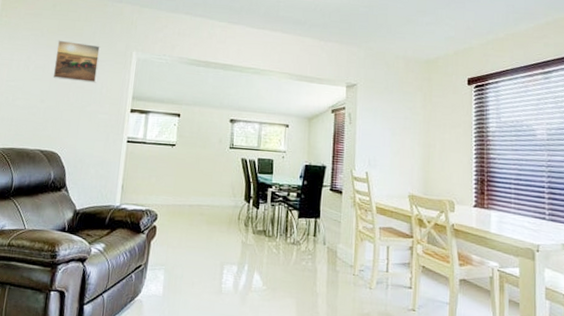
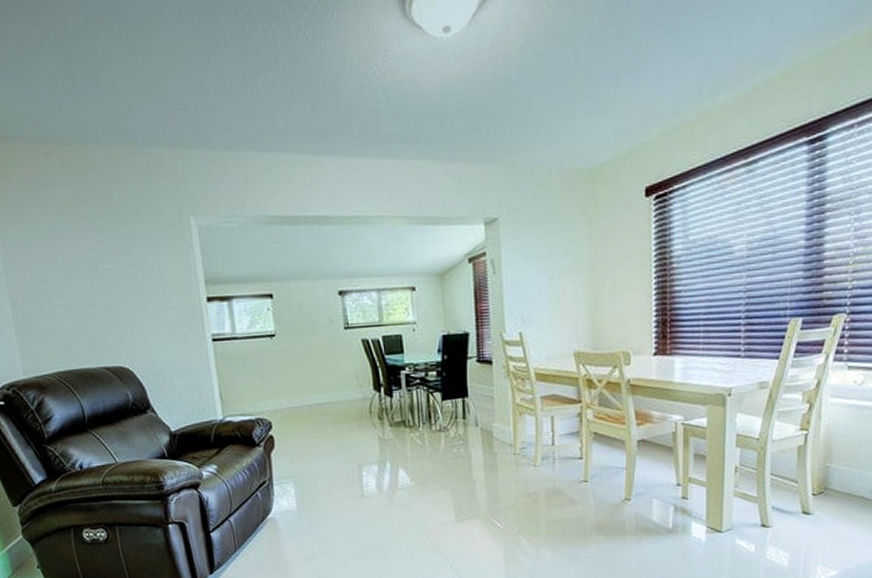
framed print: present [52,40,101,83] -> none [83,215,152,272]

